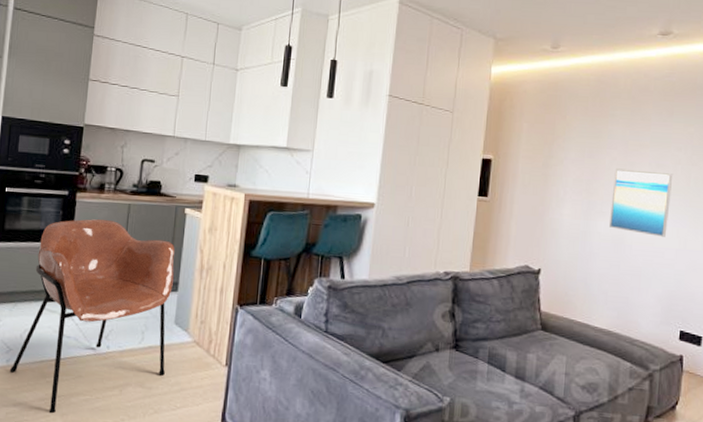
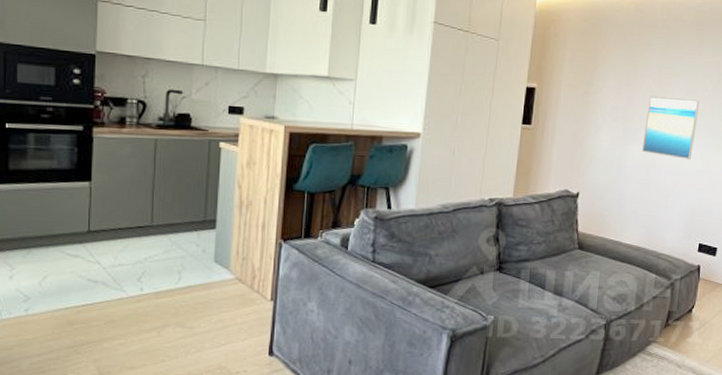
armchair: present [9,219,175,414] -> none [29,156,211,361]

